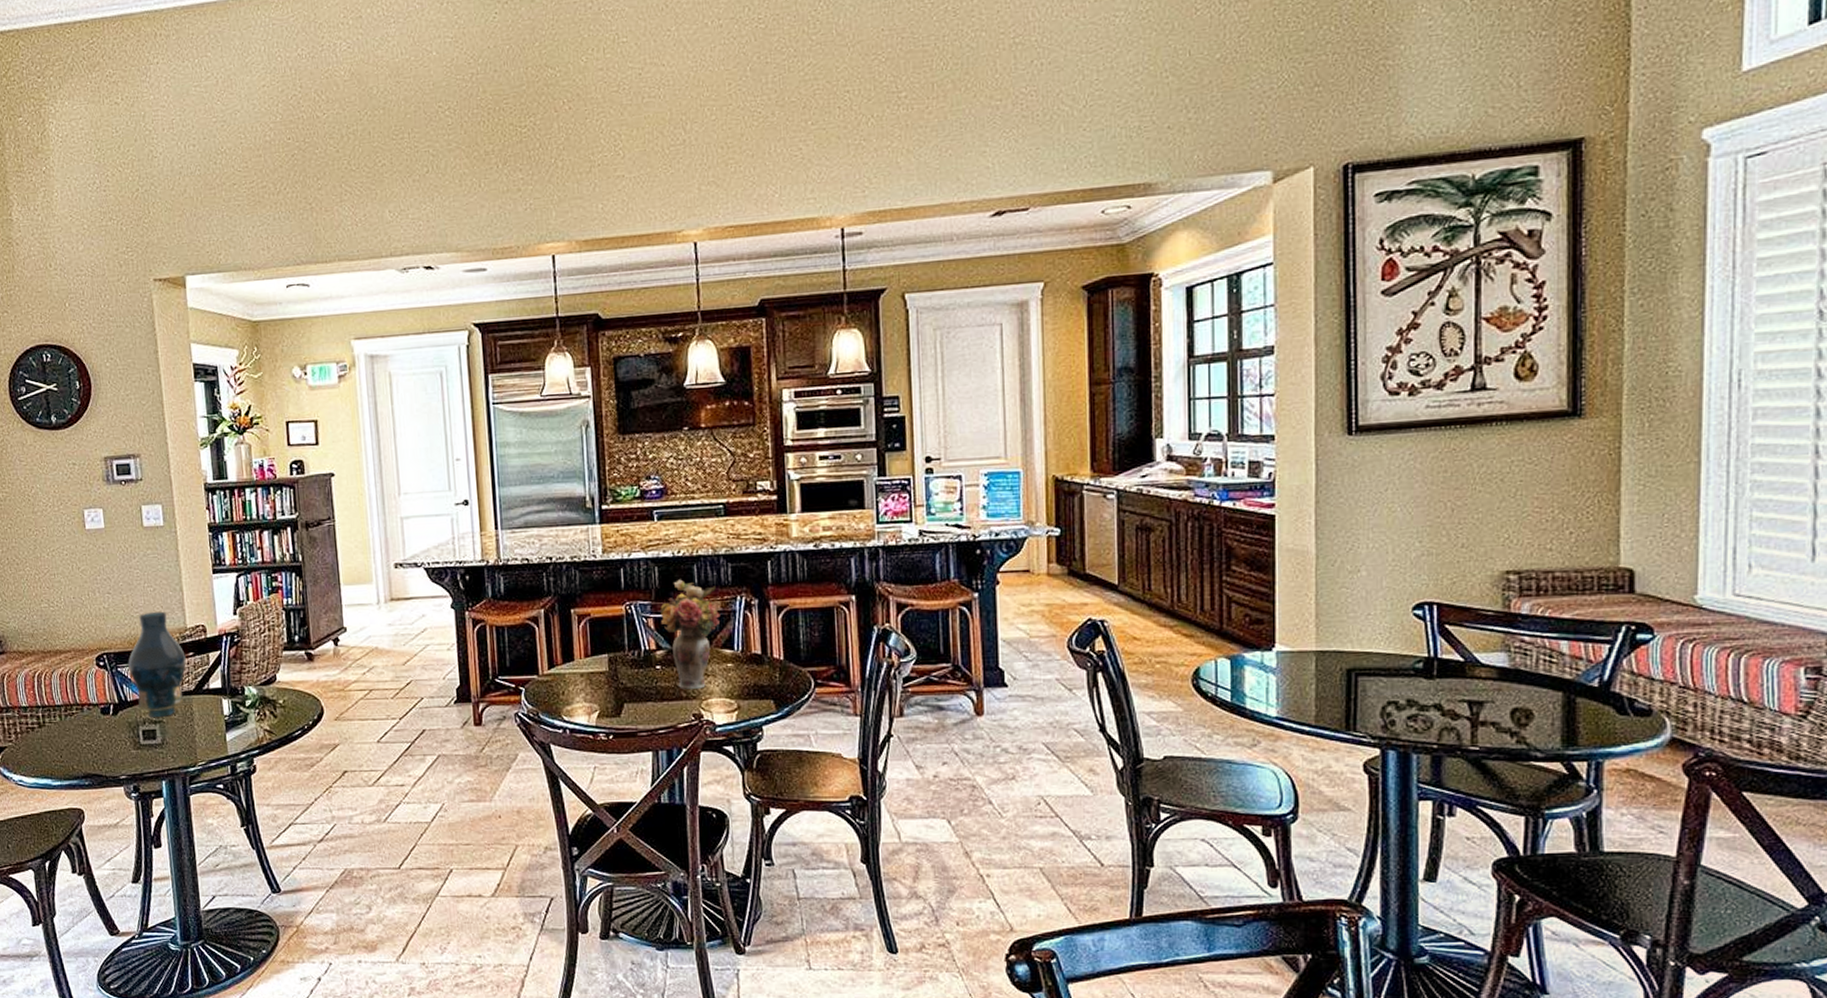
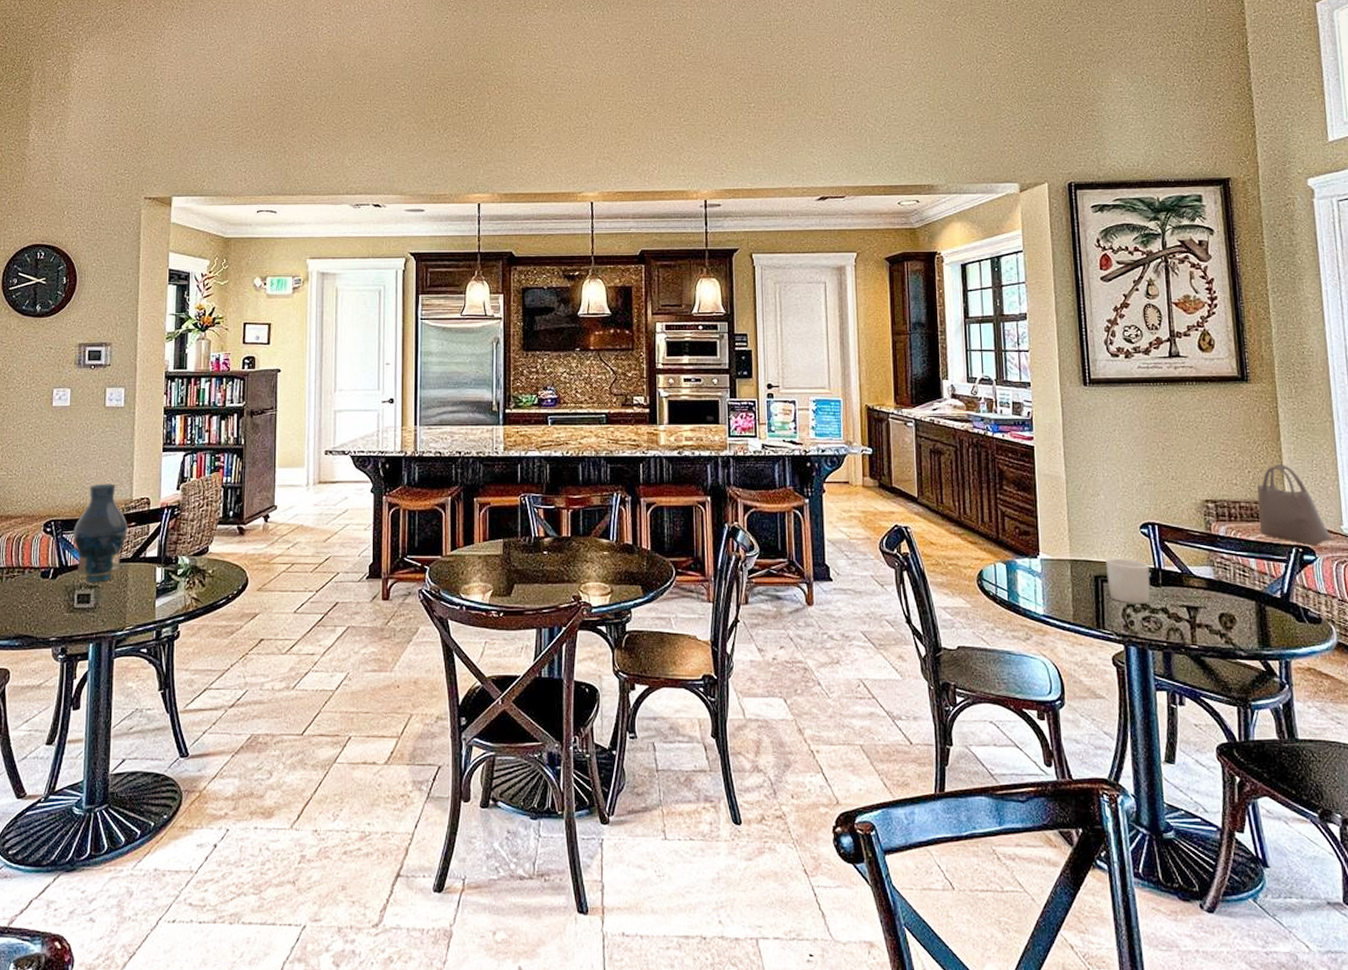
flower arrangement: present [660,579,720,689] -> none [550,476,599,573]
mug: none [1363,646,1421,701] -> present [1106,558,1151,604]
handbag: none [1578,521,1680,622] -> present [1257,465,1332,546]

